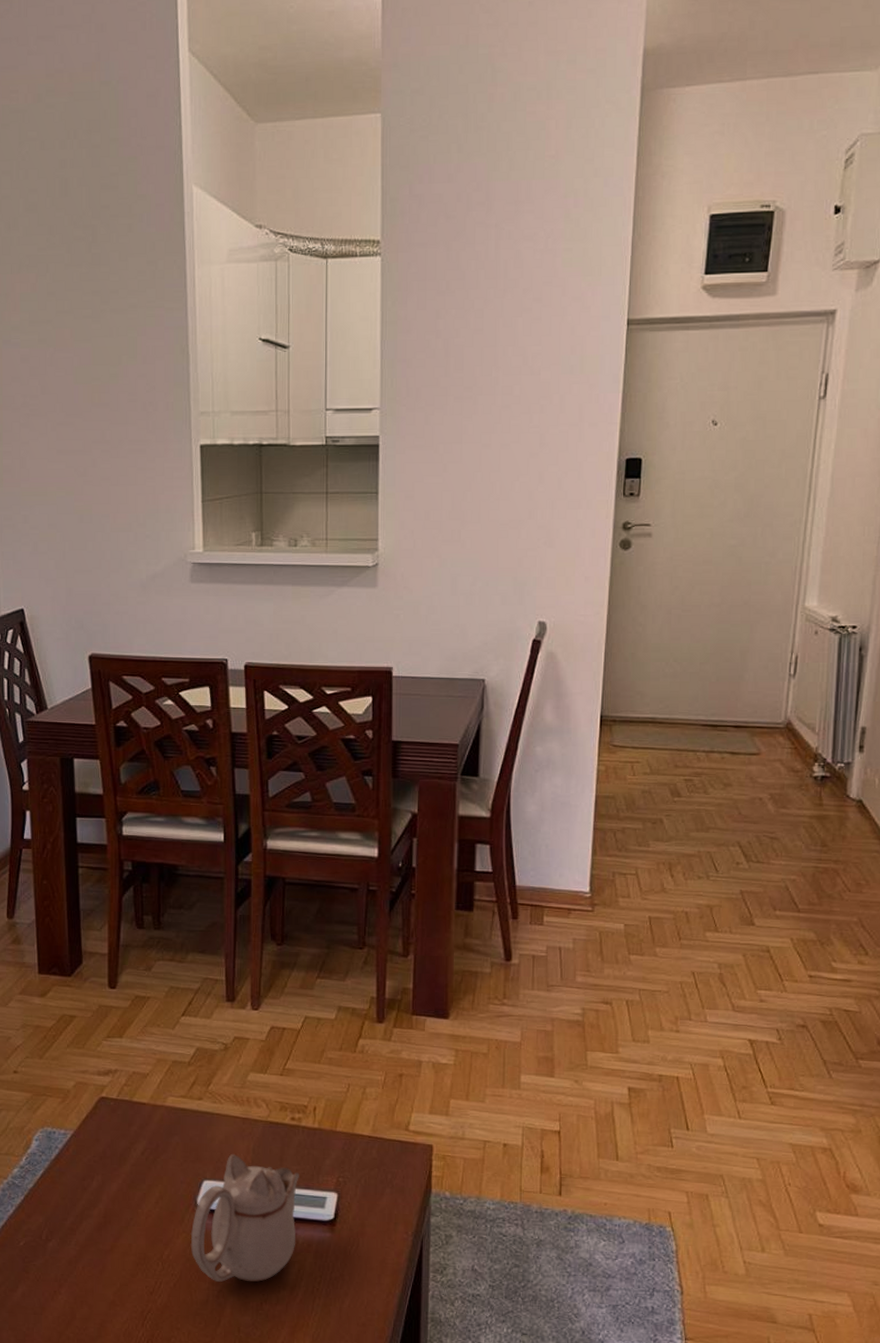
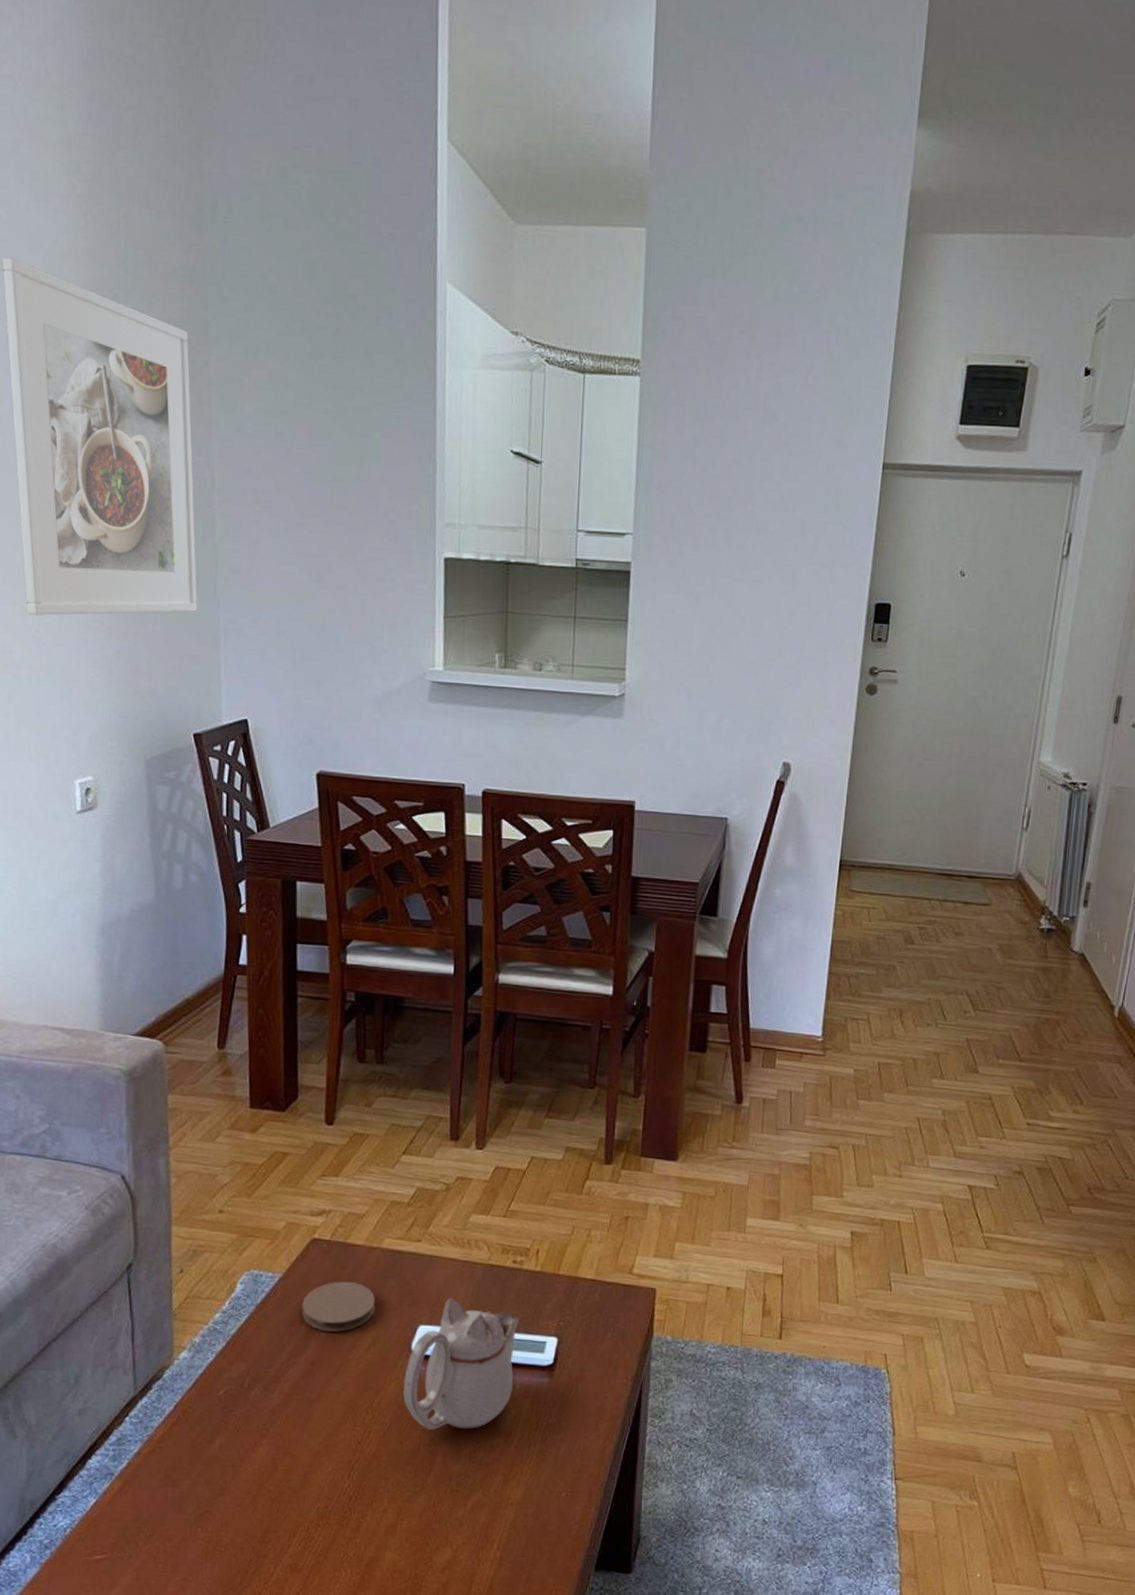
coaster: none [92,1138,162,1187] -> present [301,1281,376,1333]

